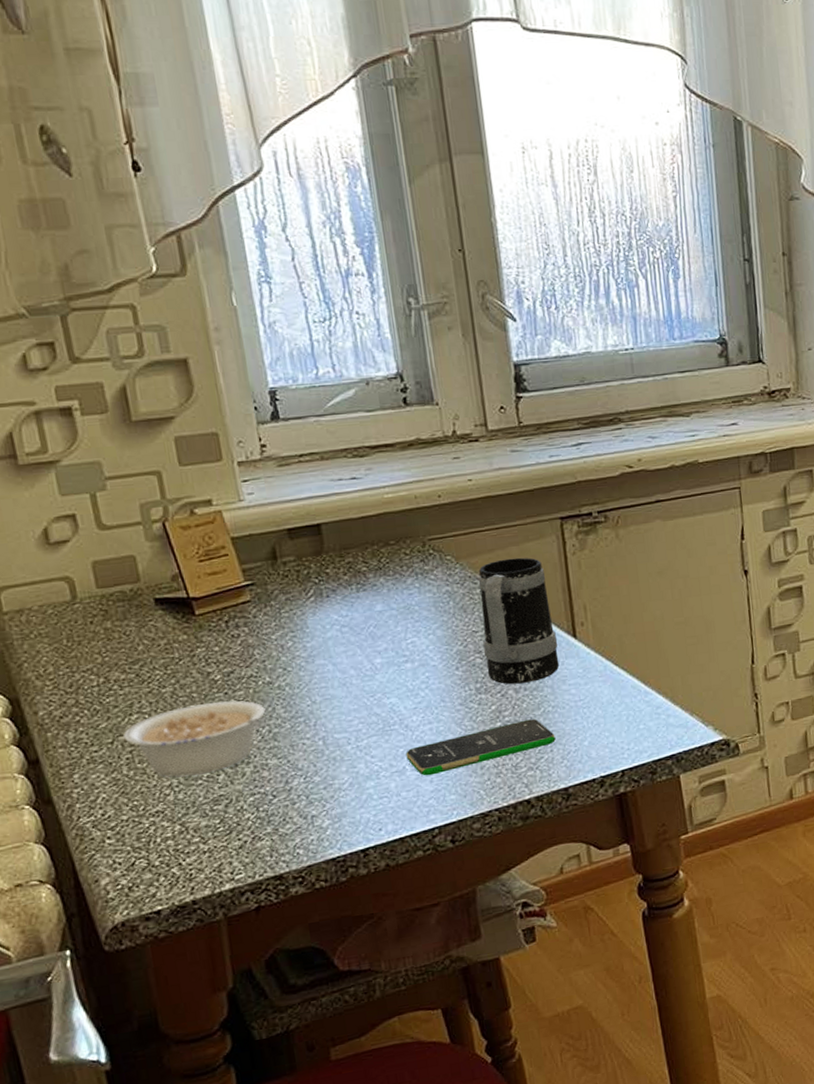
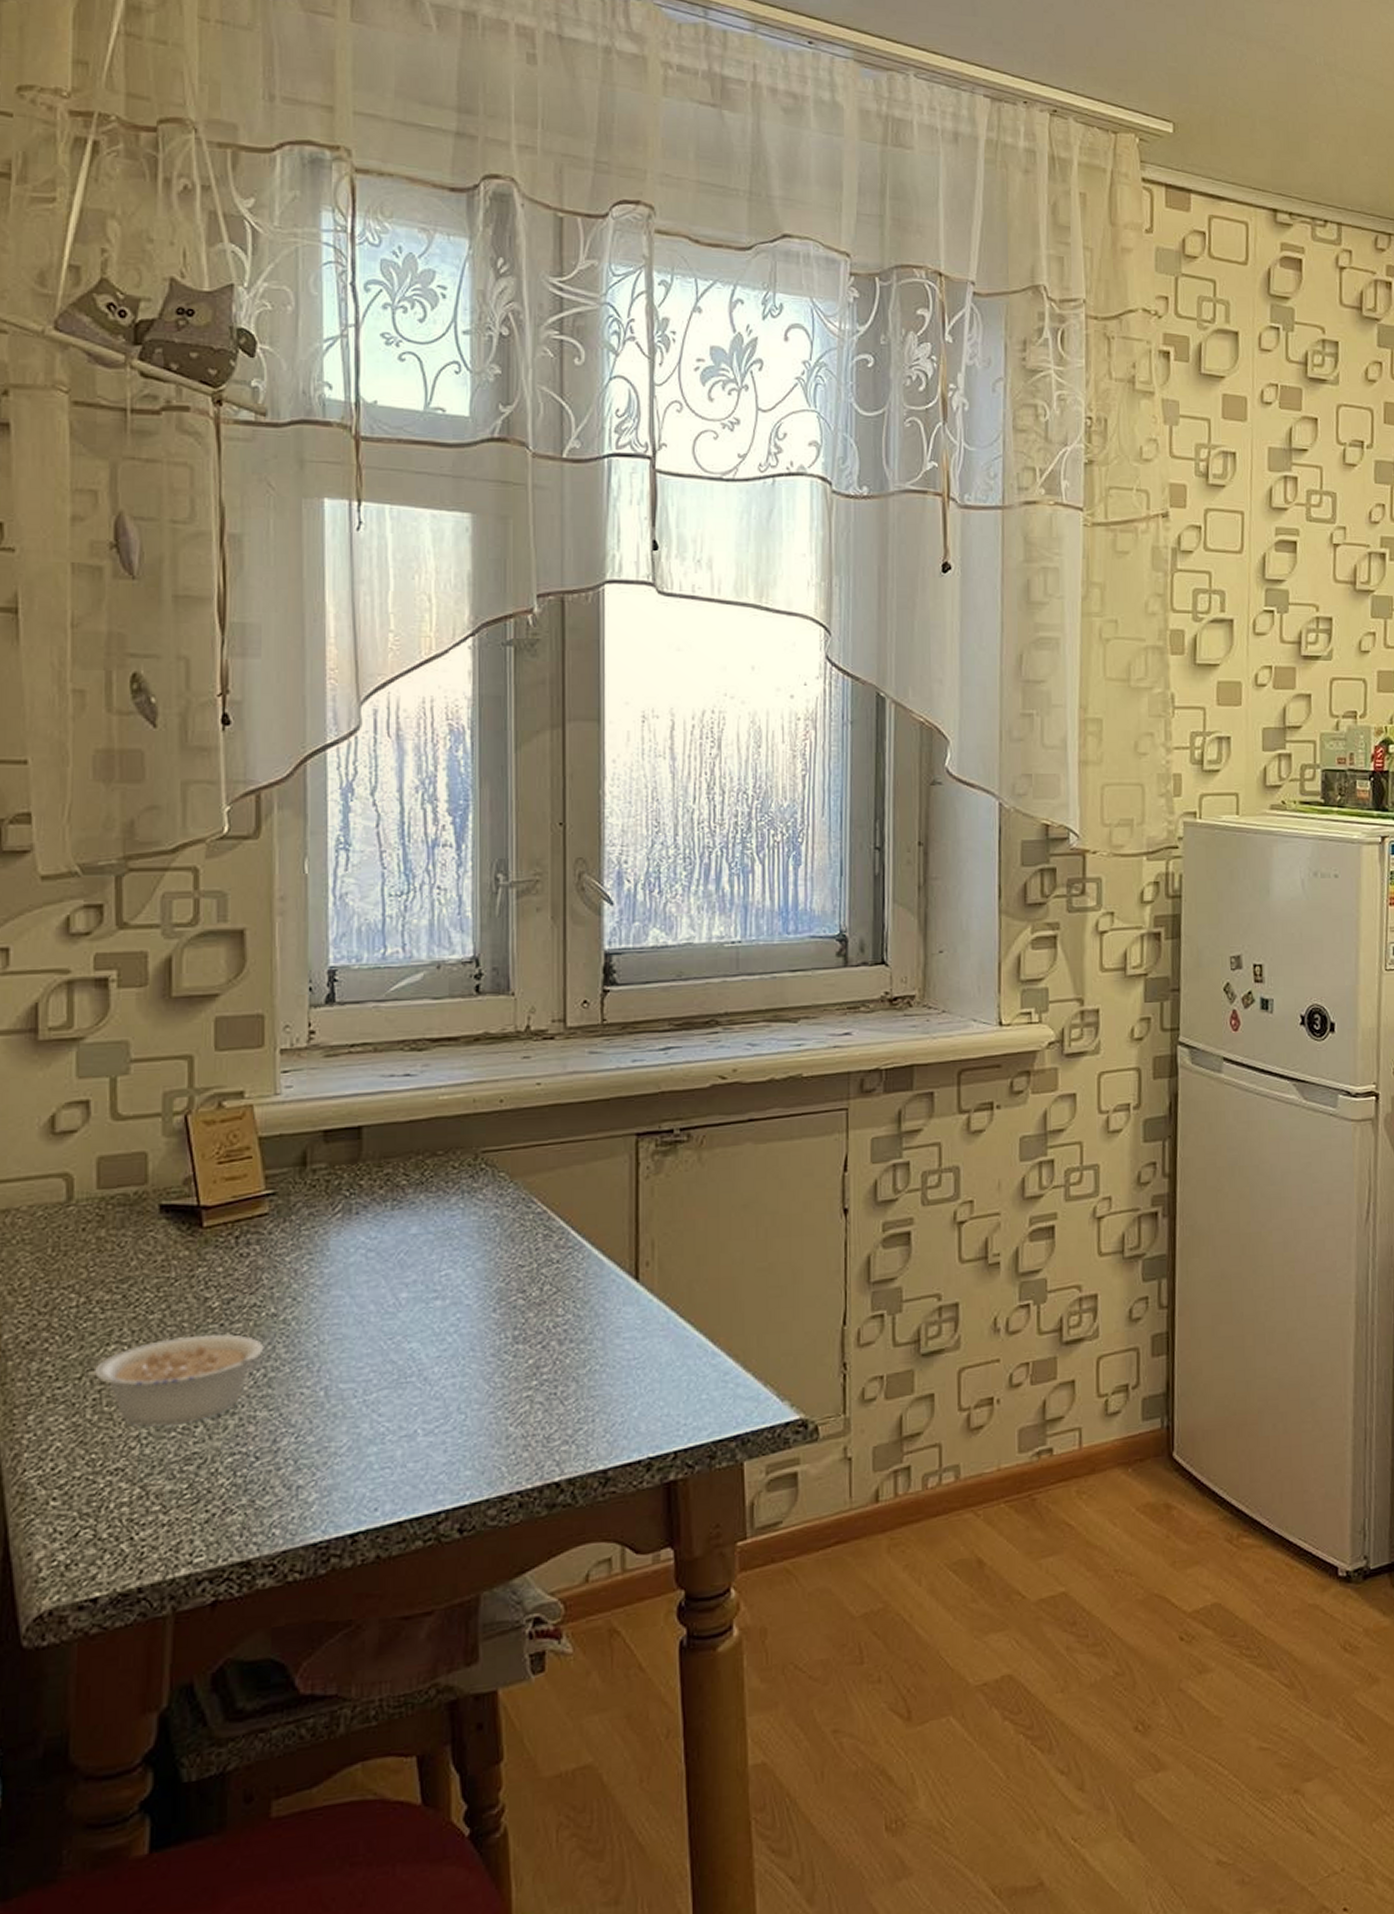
smartphone: present [406,719,556,776] -> none [420,1379,600,1444]
mug: present [478,557,560,685] -> none [529,1178,616,1334]

